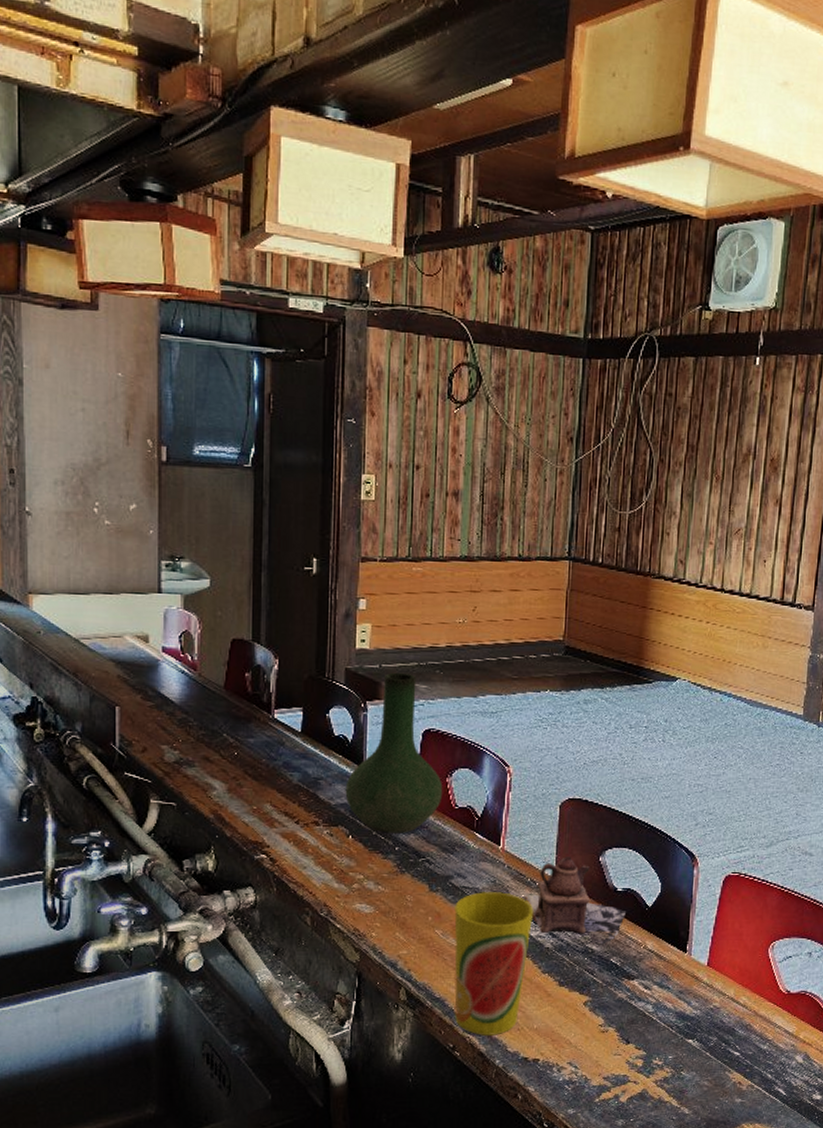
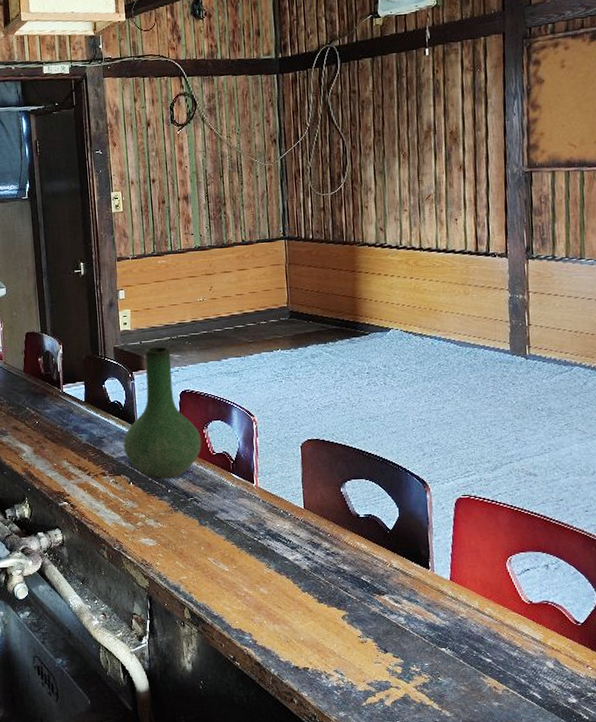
cup: present [454,892,534,1036] -> none [222,523,289,648]
teapot: present [525,857,627,945] -> none [280,489,371,565]

